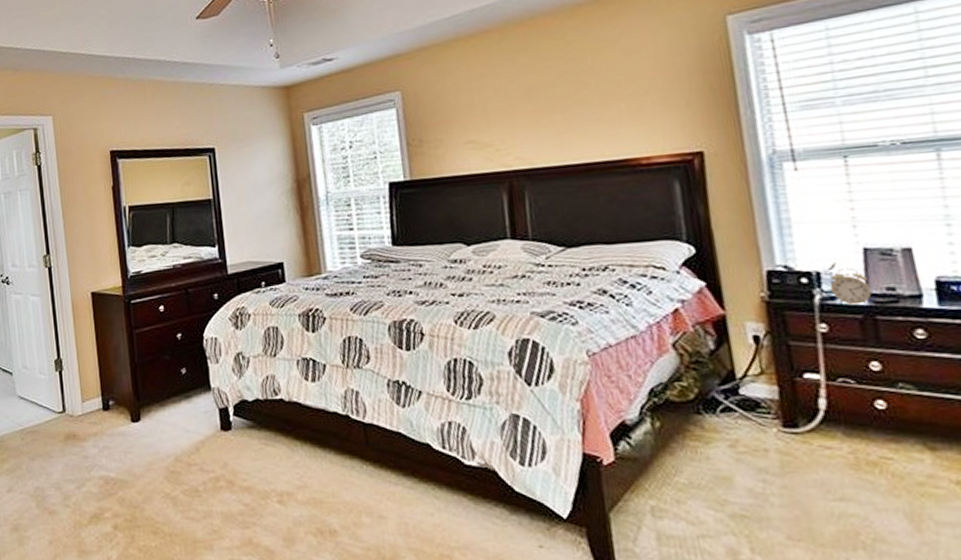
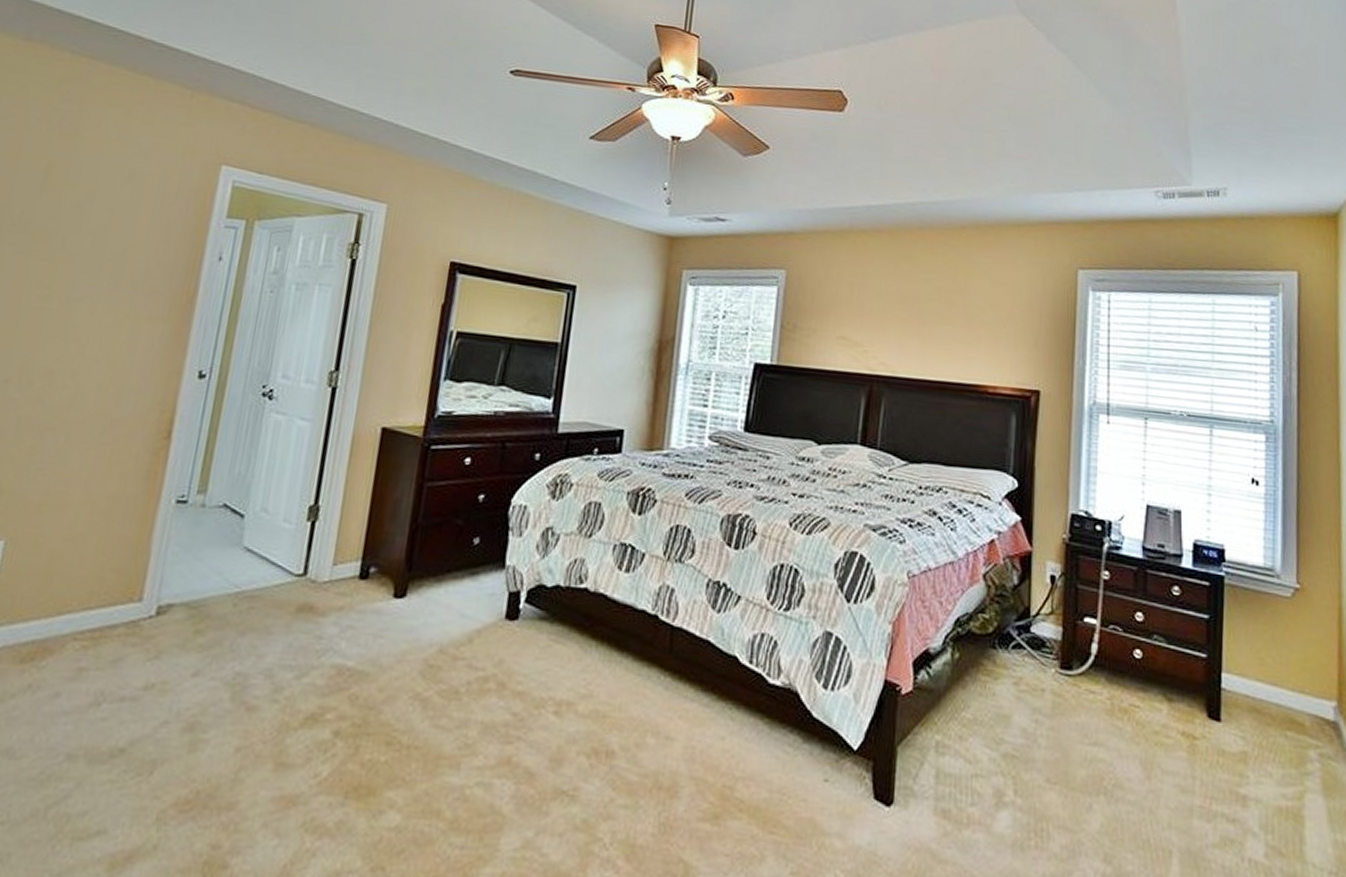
alarm clock: present [829,267,872,305] -> none [1117,520,1147,557]

